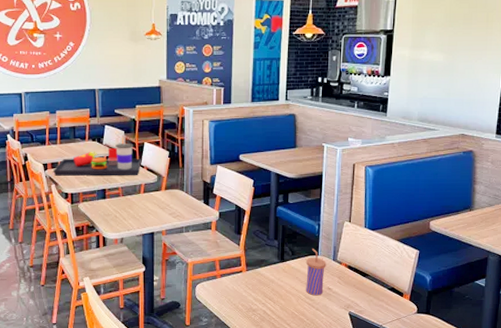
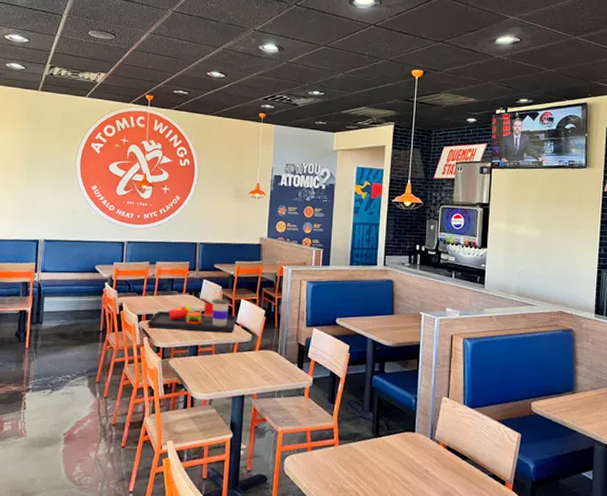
beverage cup: present [306,249,326,296] -> none [401,424,423,479]

